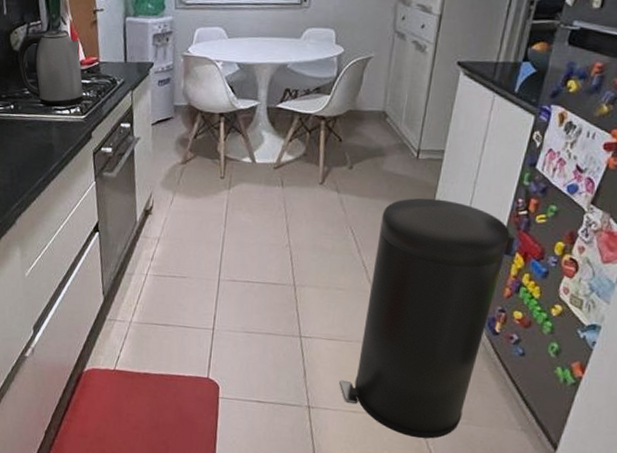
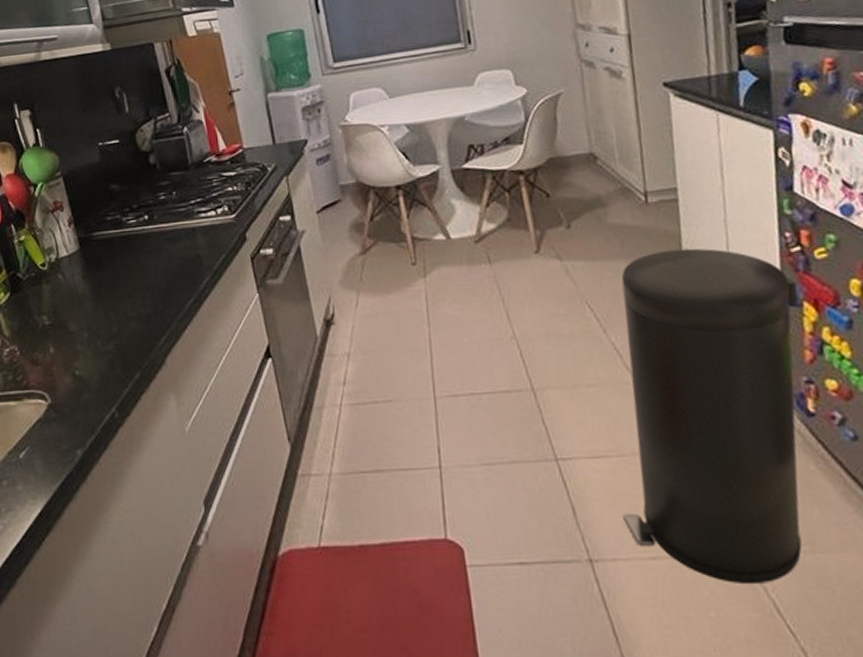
kettle: present [17,30,84,108] -> none [146,120,231,211]

